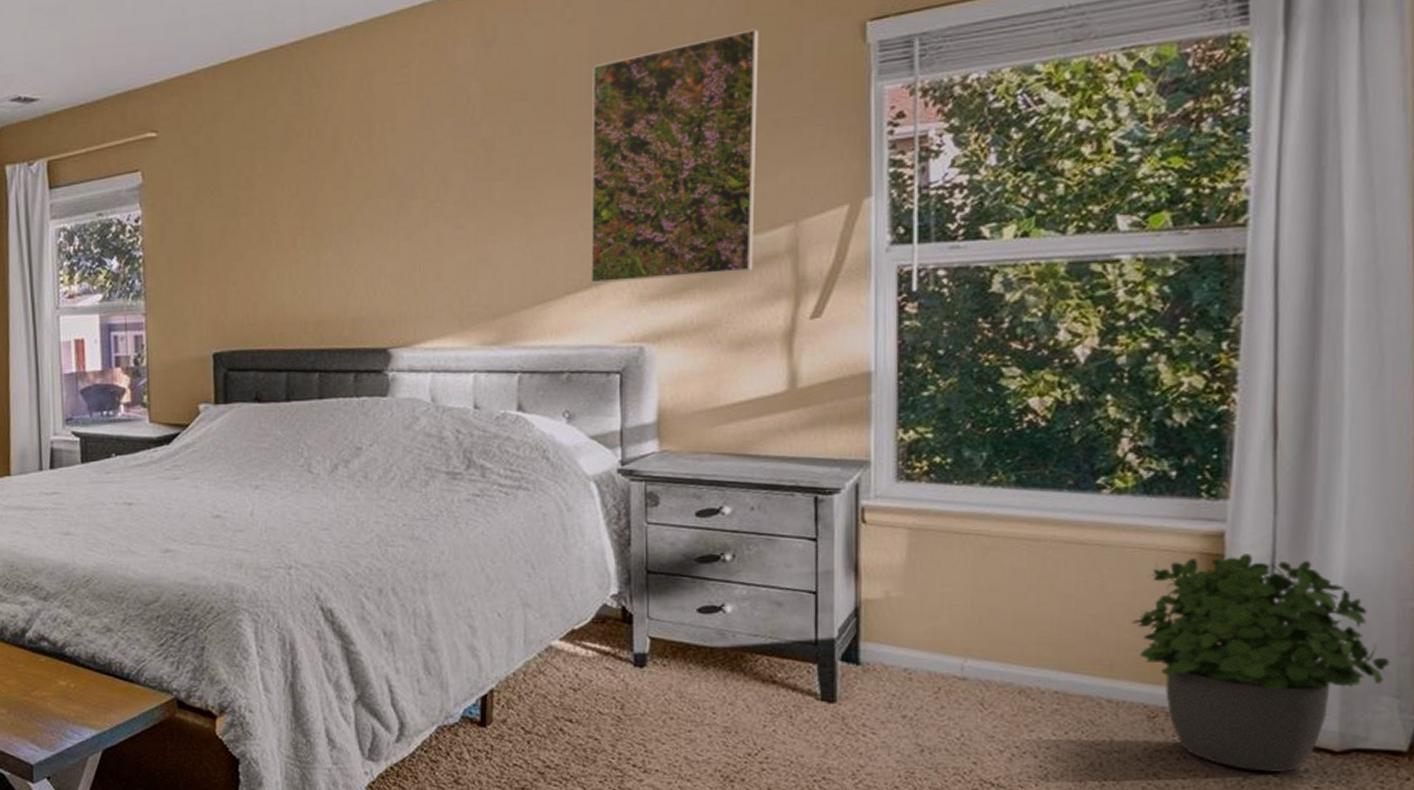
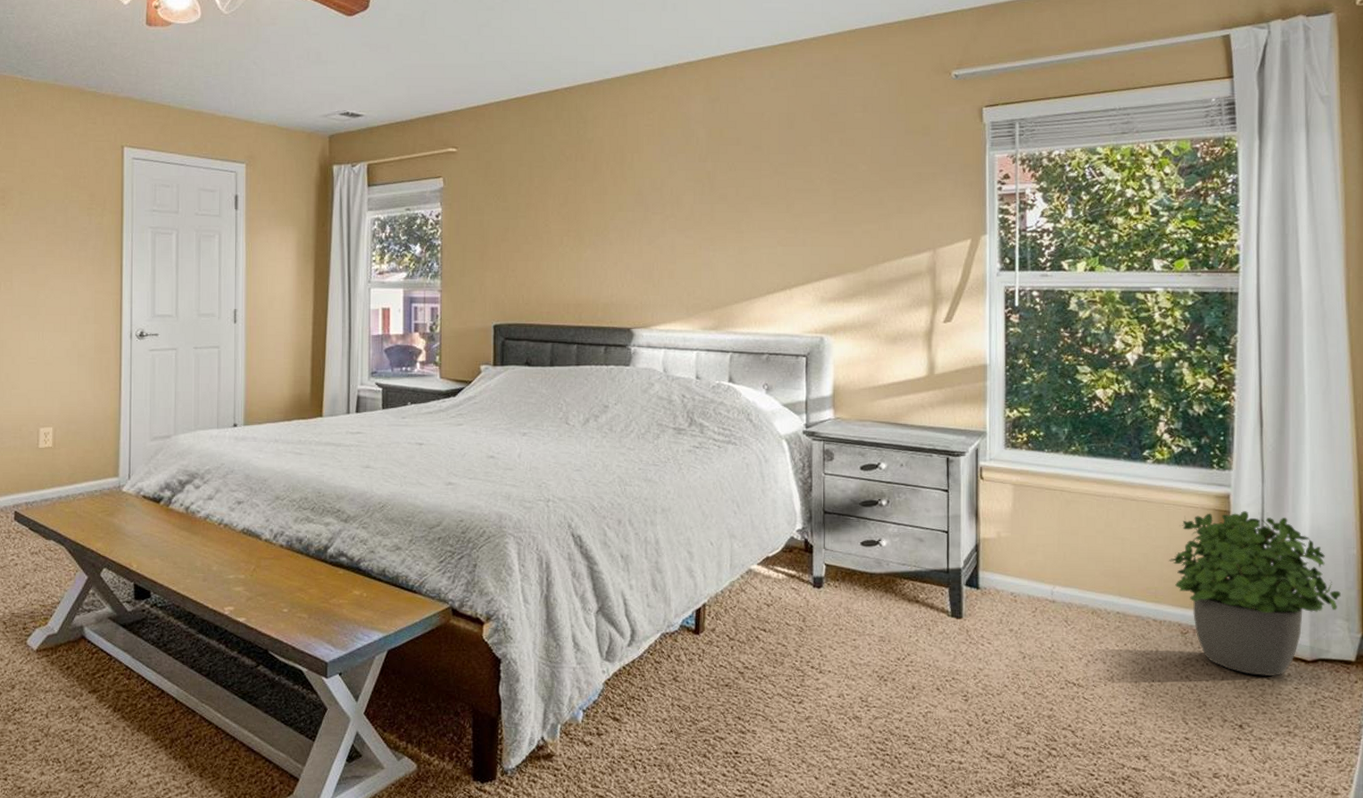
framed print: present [590,28,759,284] -> none [785,106,908,288]

